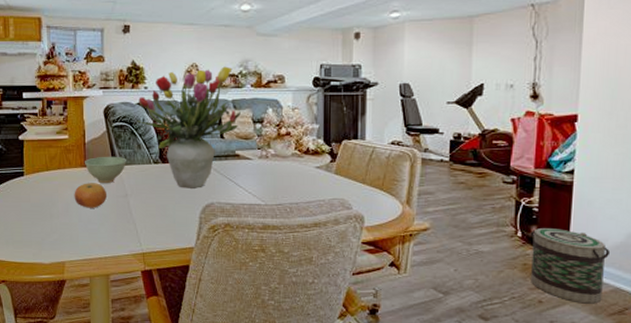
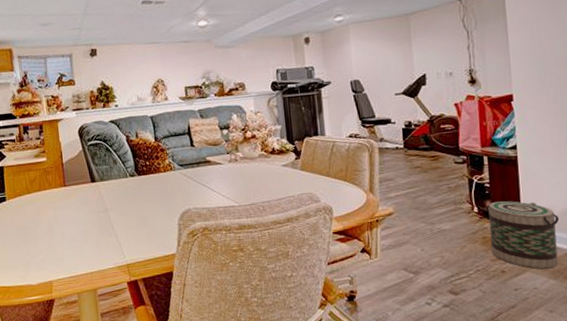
fruit: present [74,183,108,208] -> none [56,201,89,226]
bowl: present [85,156,127,183] -> none [64,173,105,201]
flower arrangement: present [136,66,241,188] -> none [110,79,208,198]

